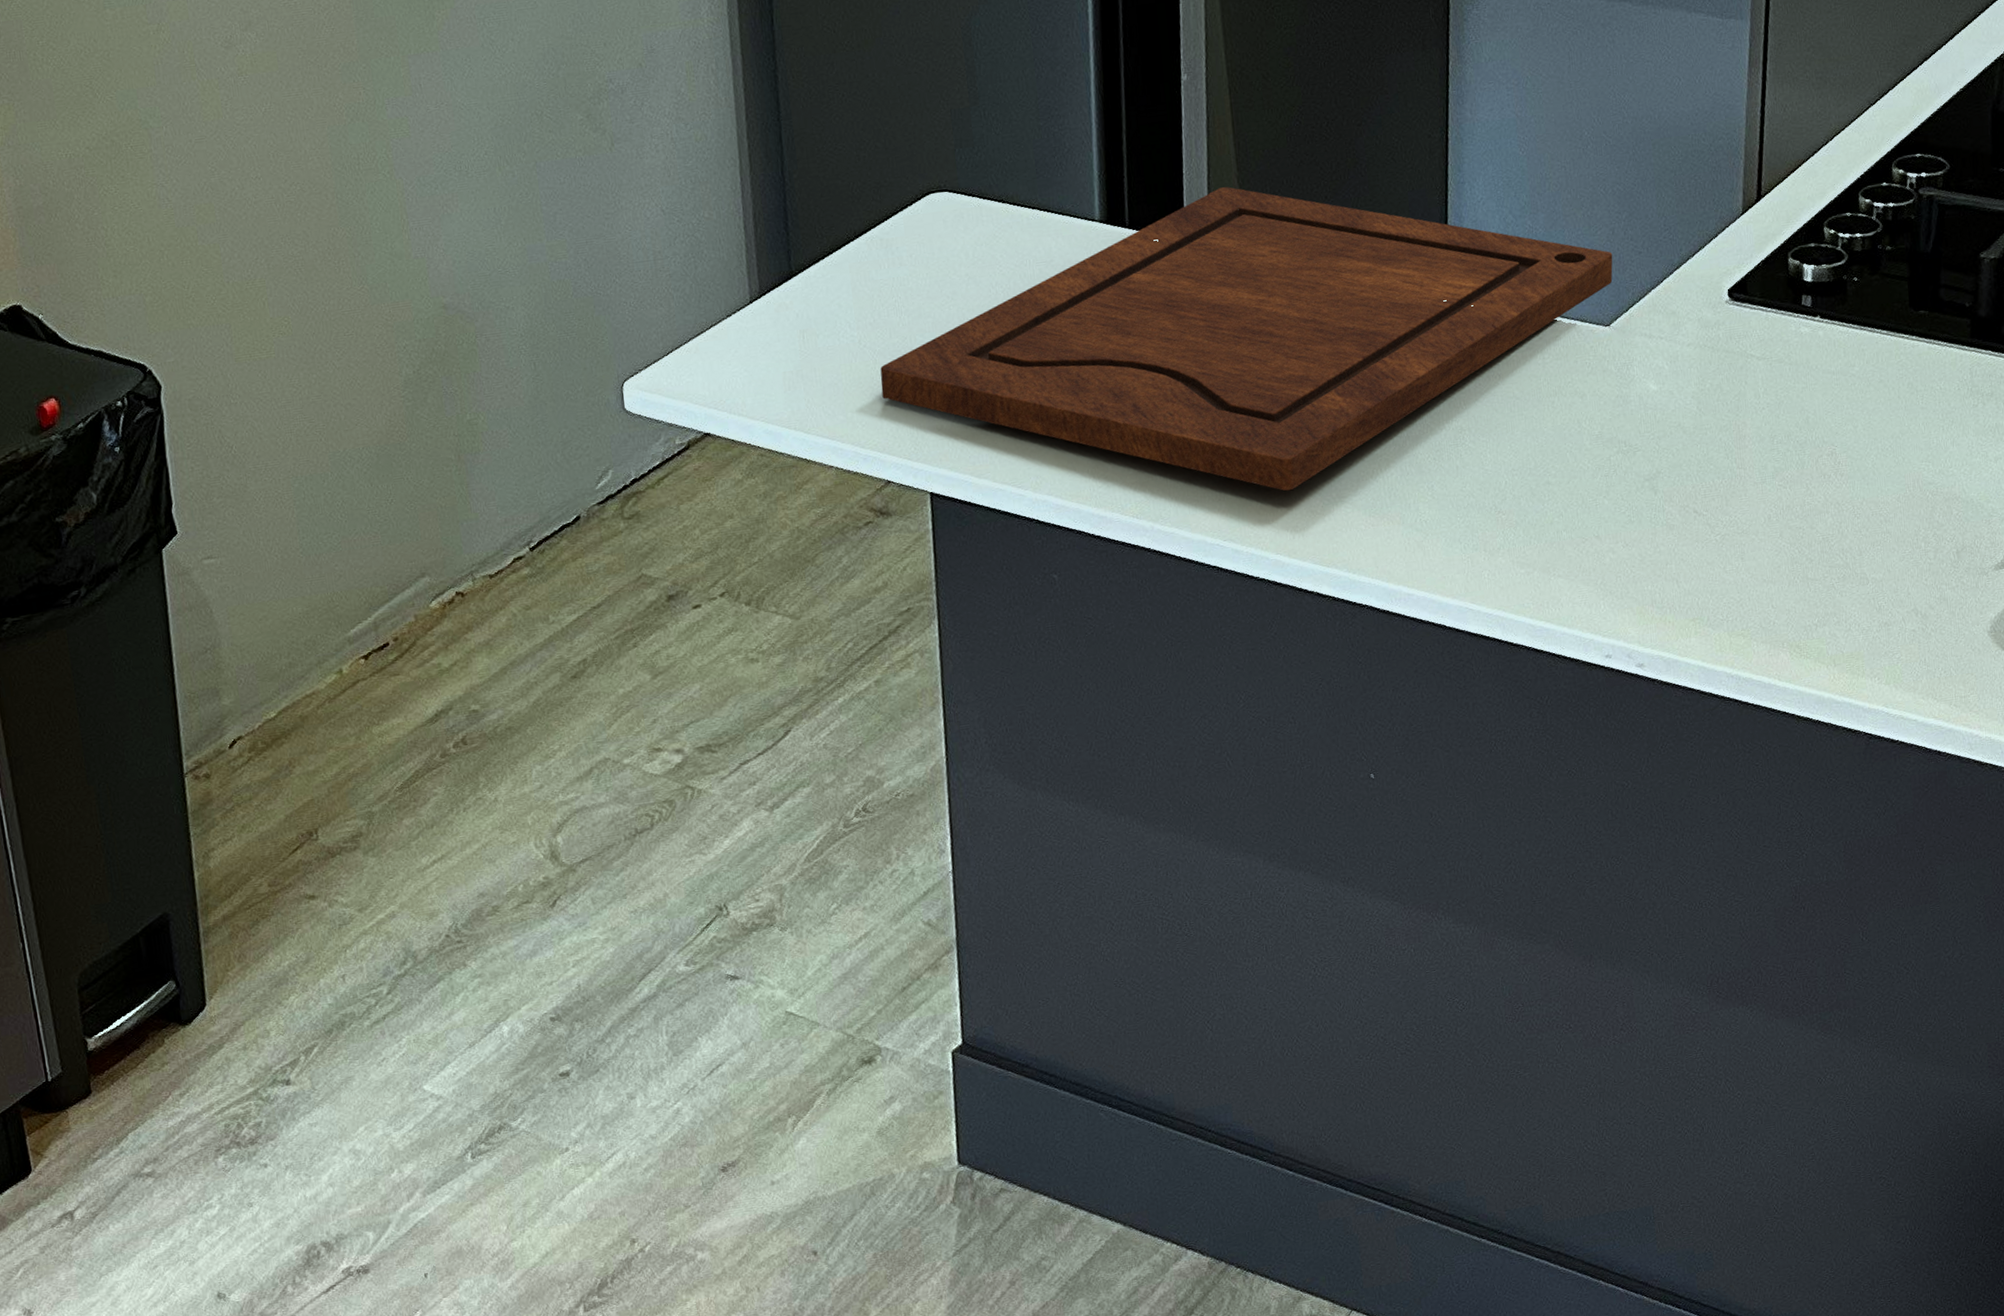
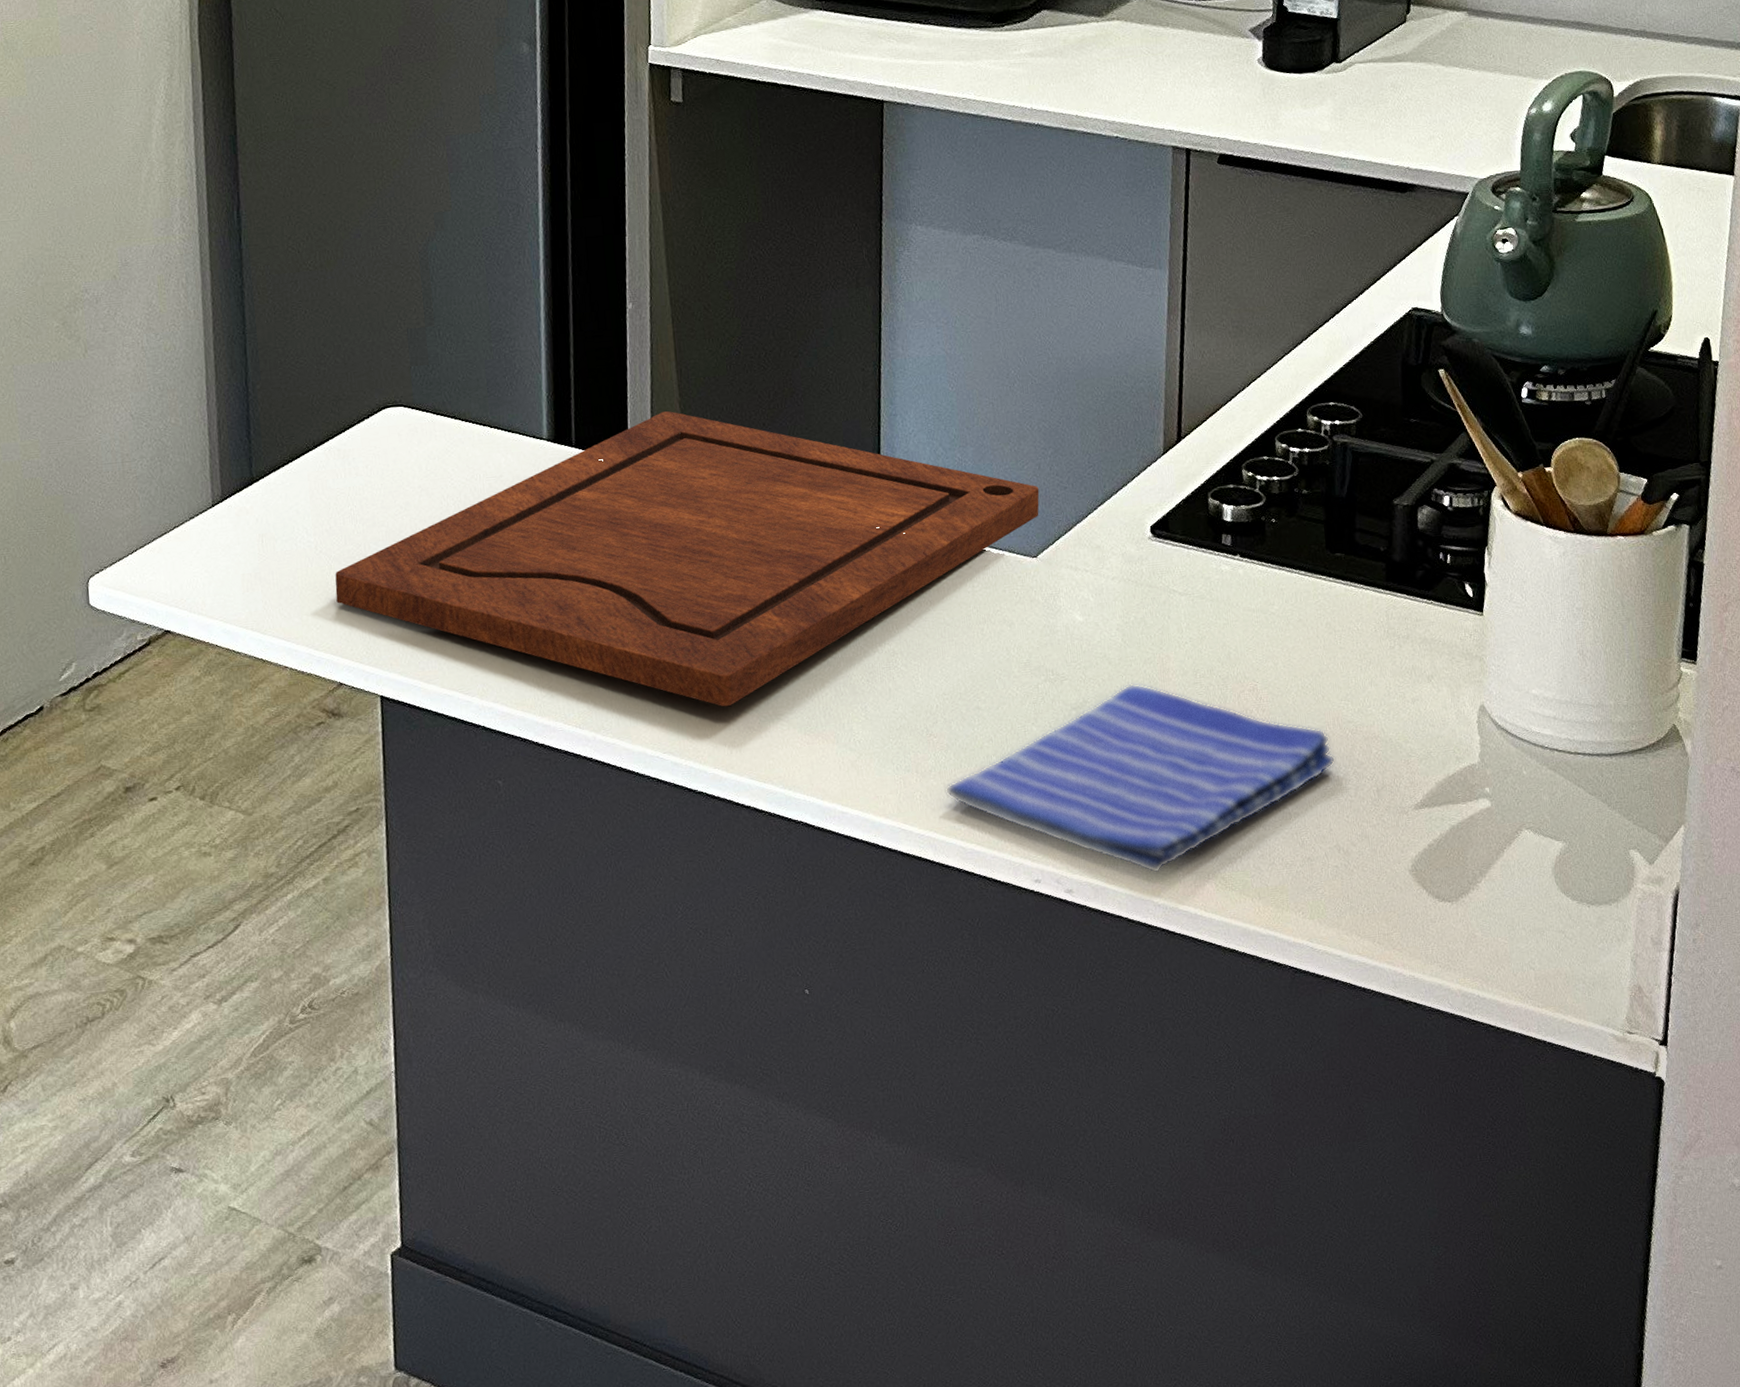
dish towel: none [1514,452,1915,645] -> present [945,684,1336,874]

